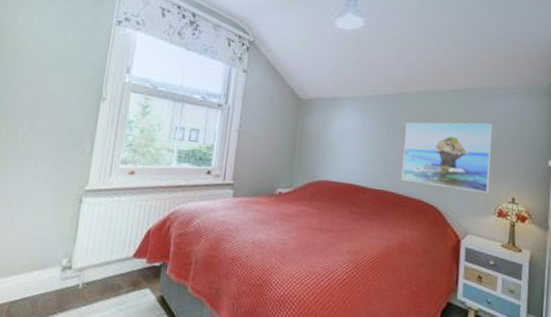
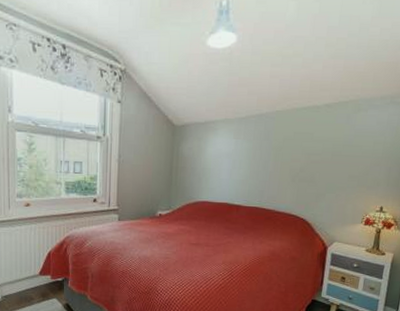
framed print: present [401,122,492,194] -> none [273,136,367,205]

